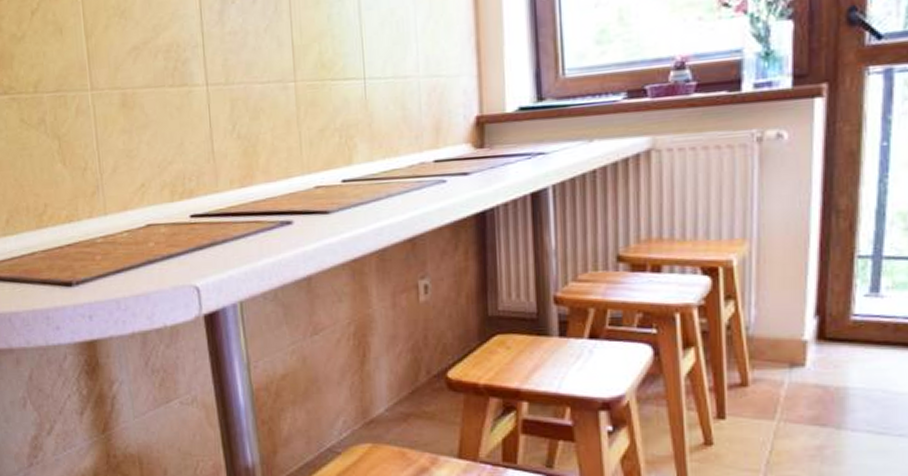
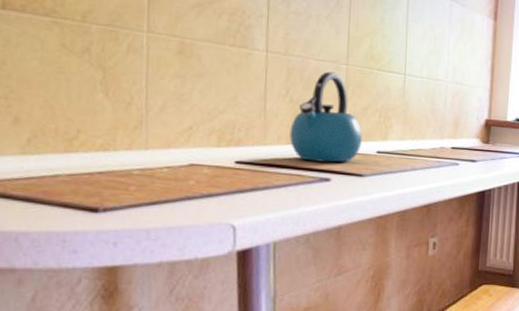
kettle: none [241,93,323,204] -> present [289,71,362,163]

